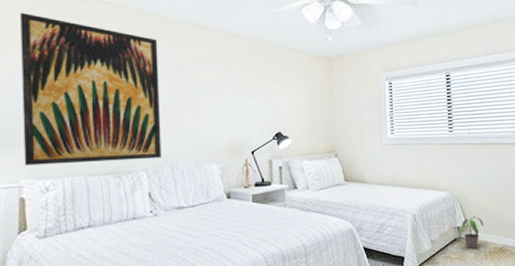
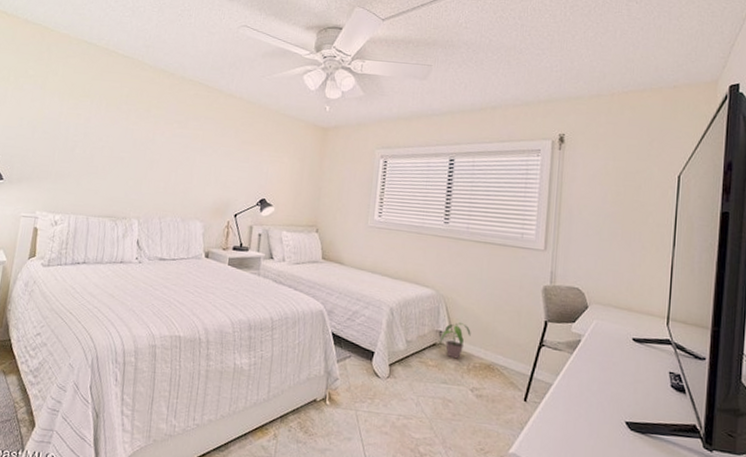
wall art: present [19,12,161,166] -> none [41,61,165,209]

